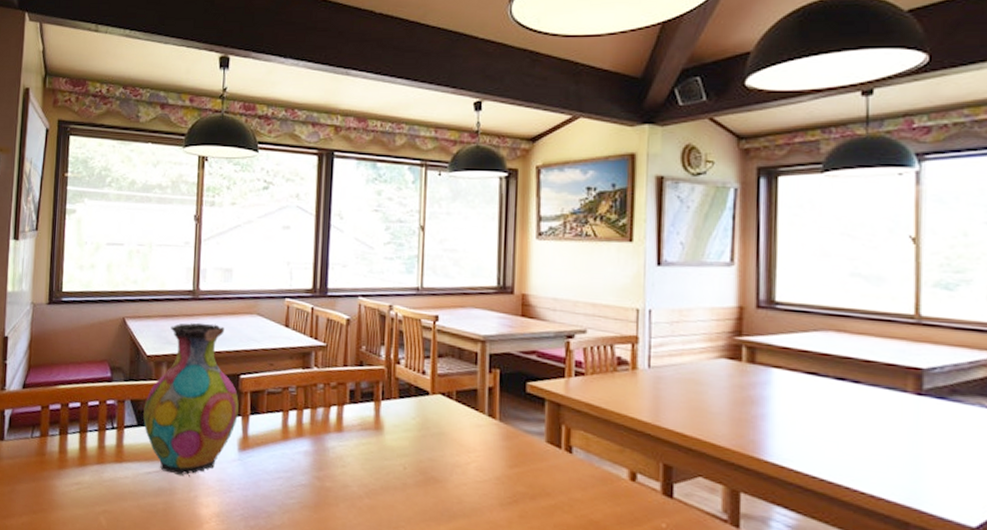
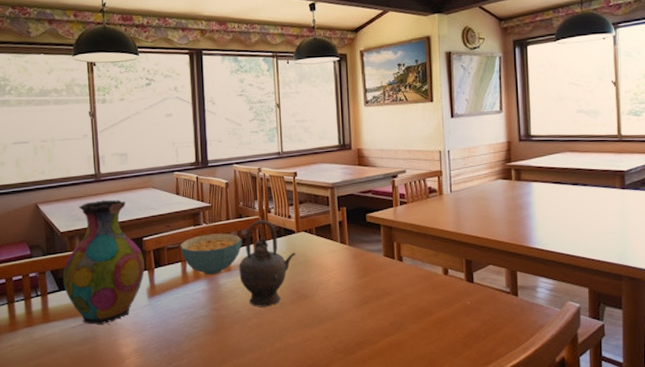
cereal bowl: none [283,381,361,434] -> present [180,233,242,275]
teapot: none [352,371,428,486] -> present [239,220,296,307]

